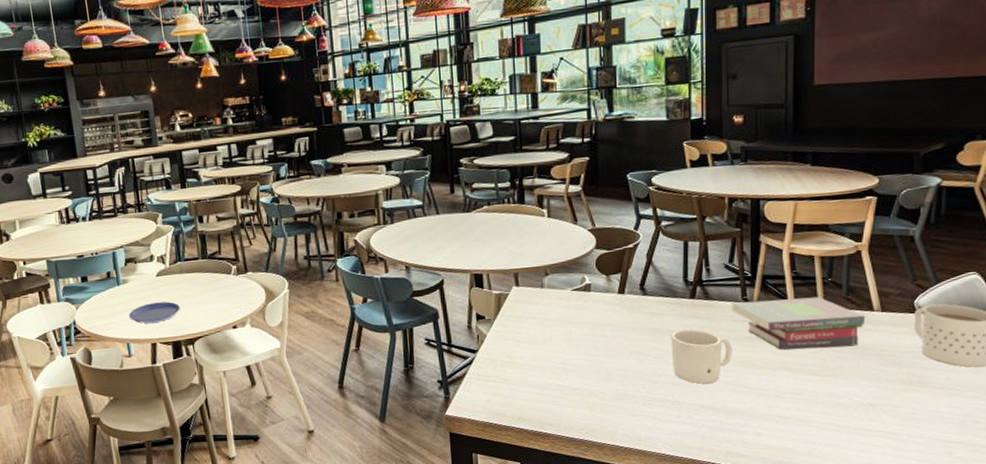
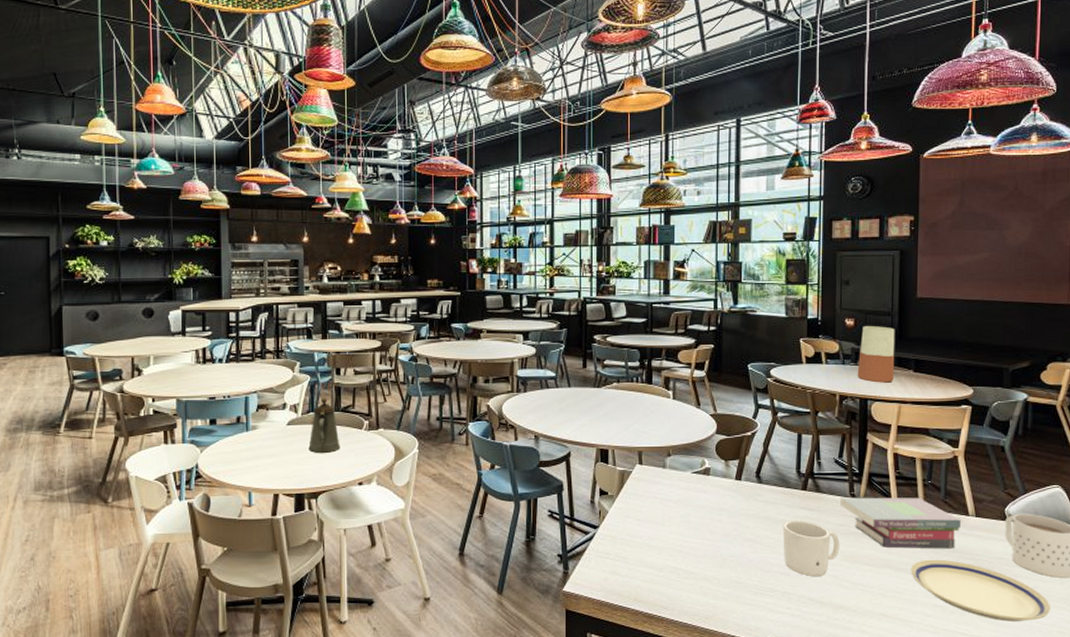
plate: present [128,301,180,324] -> none [253,452,307,473]
coffee pot: none [180,246,211,301] -> present [308,397,340,453]
vase: none [747,120,790,181] -> present [857,326,895,383]
plate: none [809,357,965,415] -> present [910,559,1051,622]

